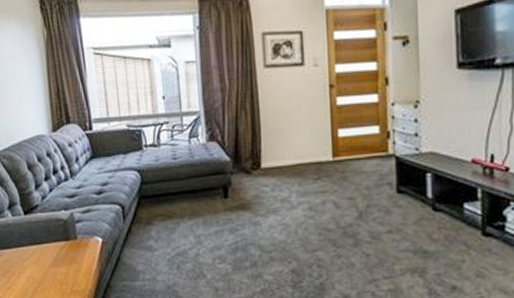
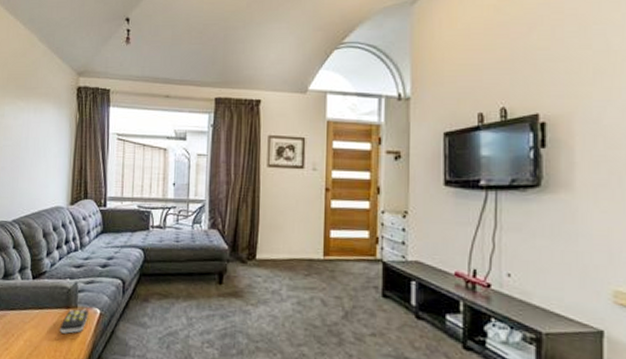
remote control: none [61,238,90,266] -> present [59,308,88,334]

